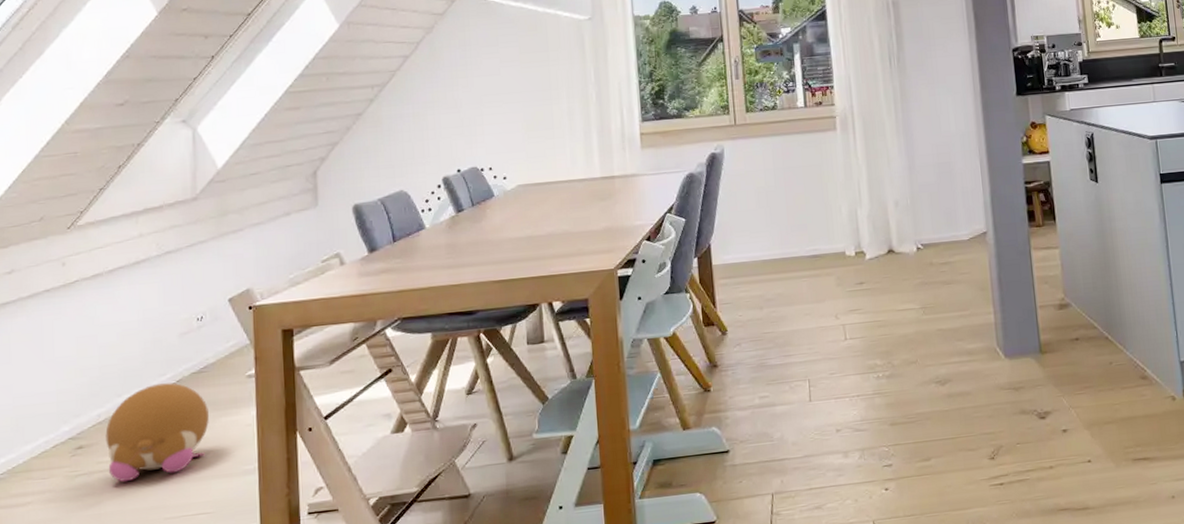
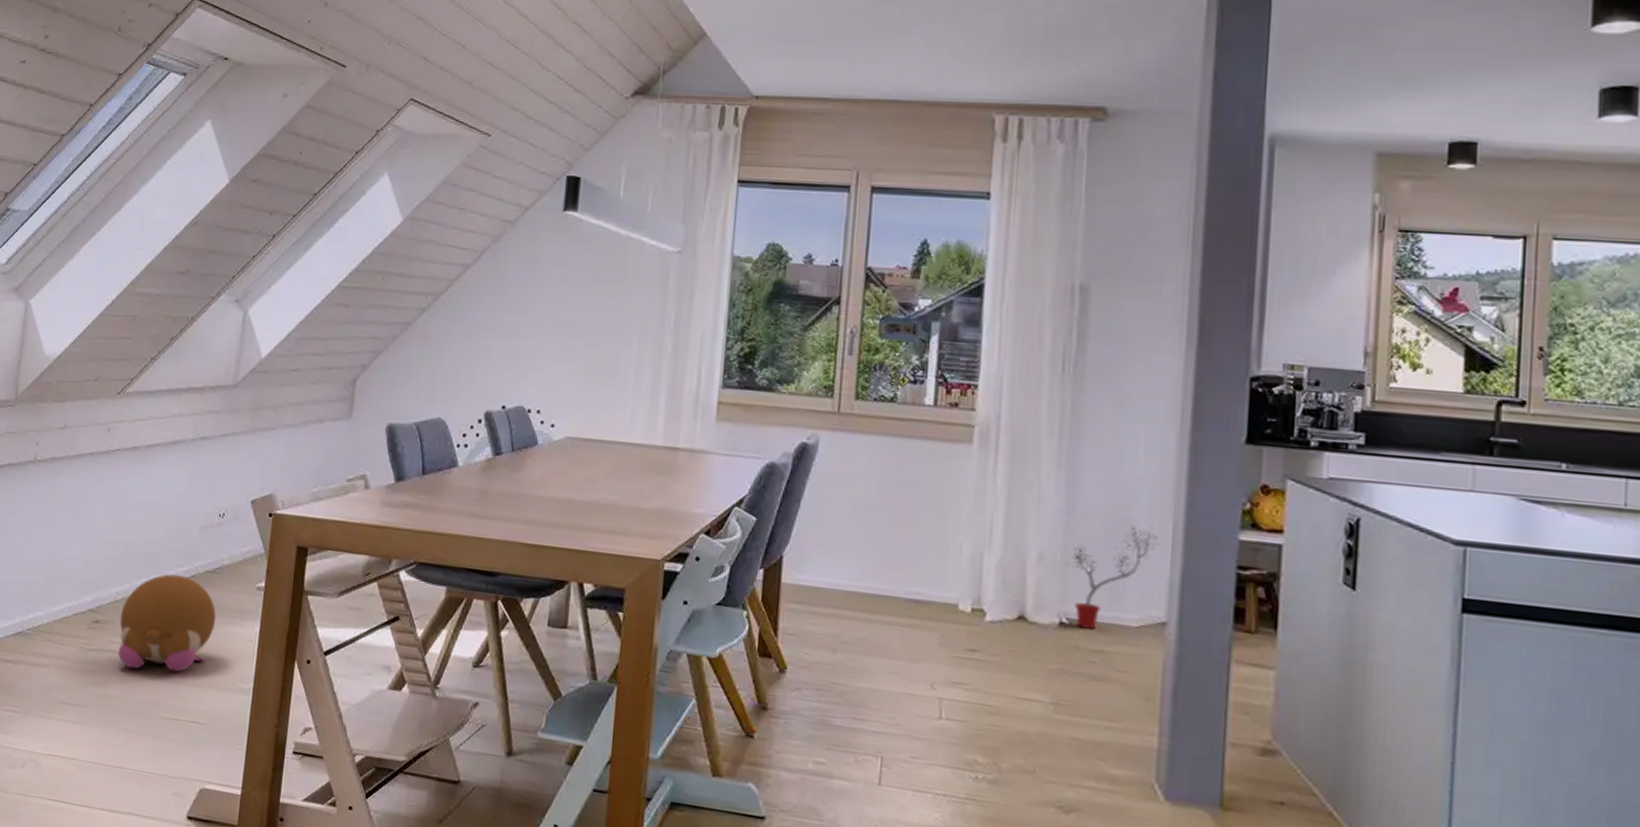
potted tree: none [915,167,974,249] -> present [1067,524,1161,629]

